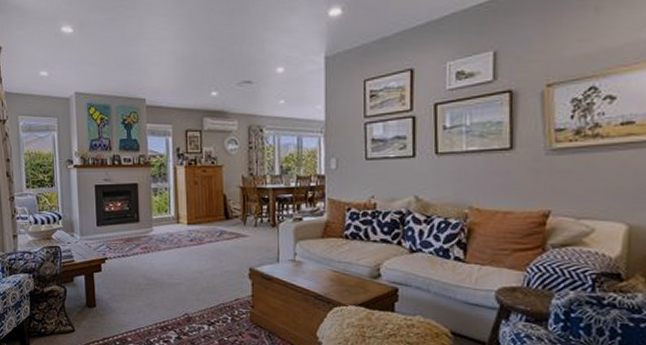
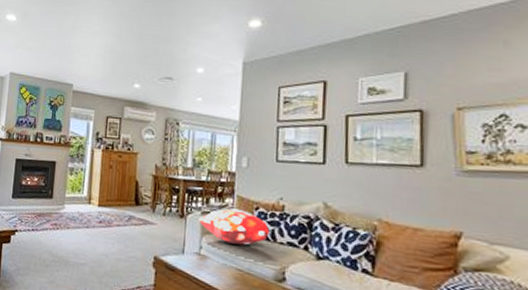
decorative pillow: none [291,212,363,247] -> present [198,208,270,245]

